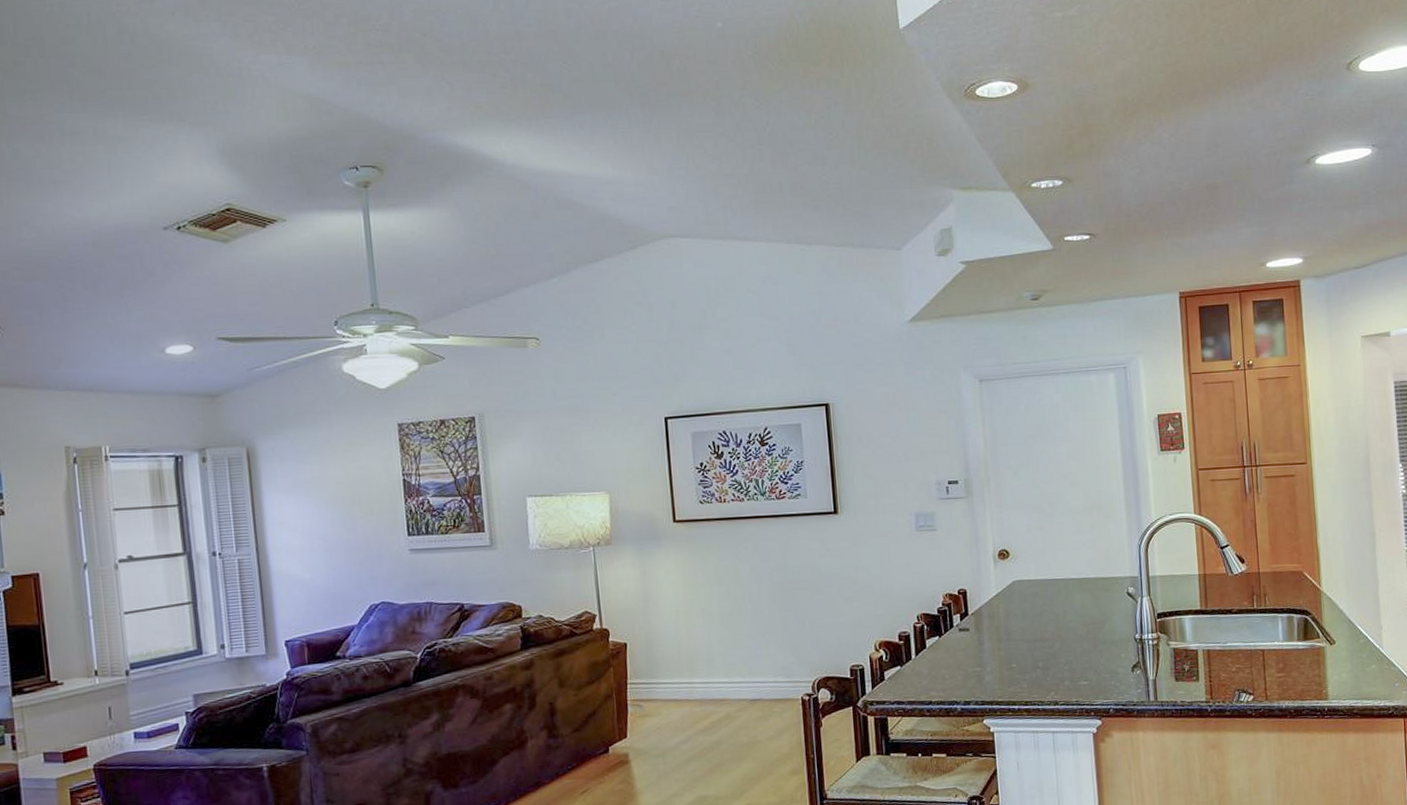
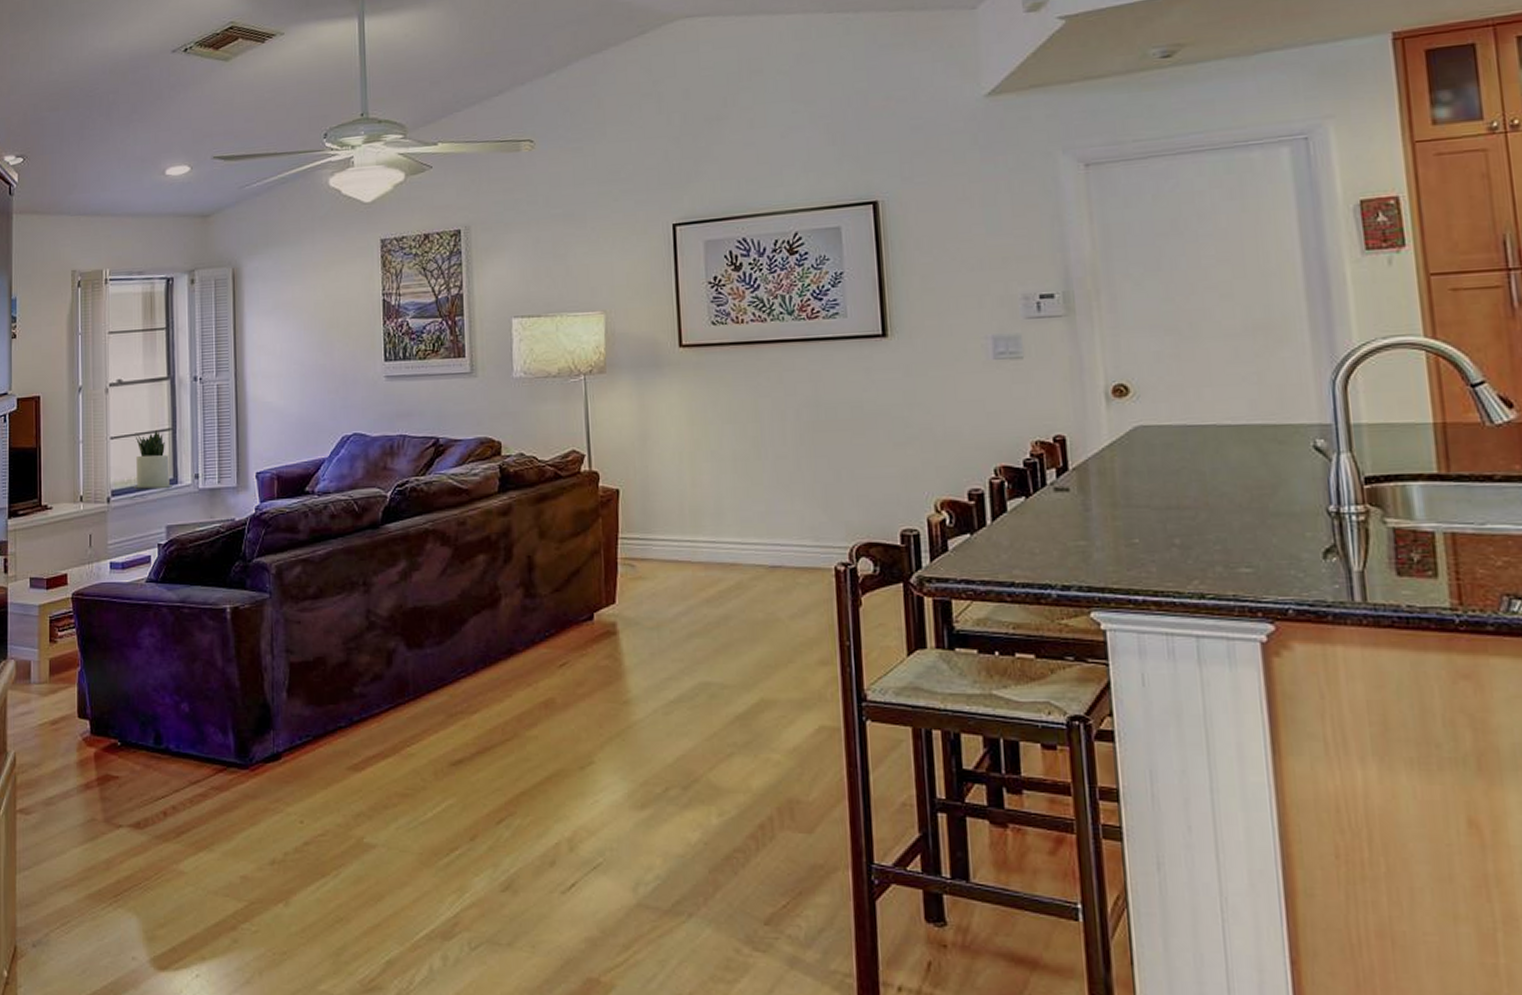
planter: none [151,604,198,662] -> present [134,430,174,490]

